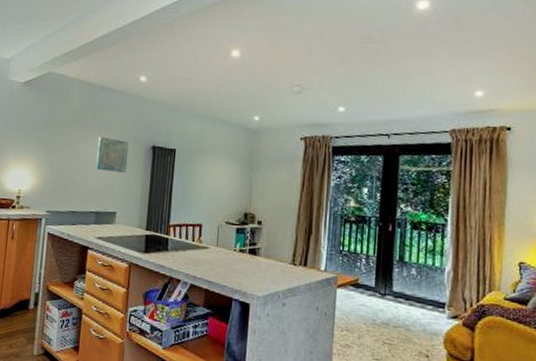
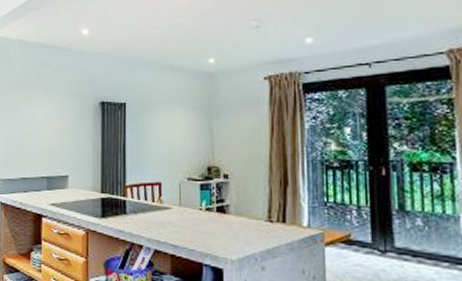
wall art: present [96,136,129,173] -> none [44,96,76,133]

